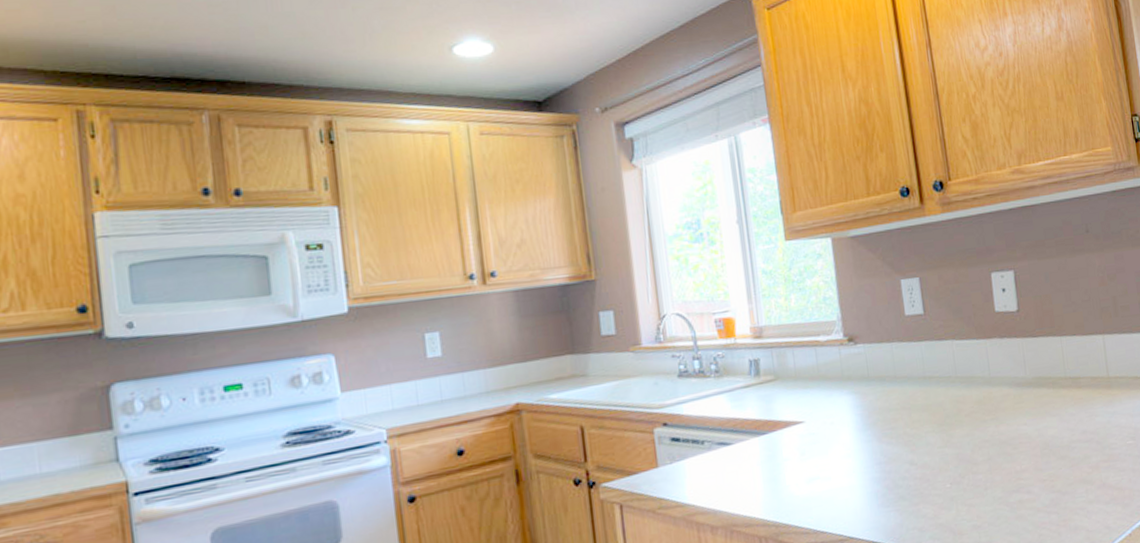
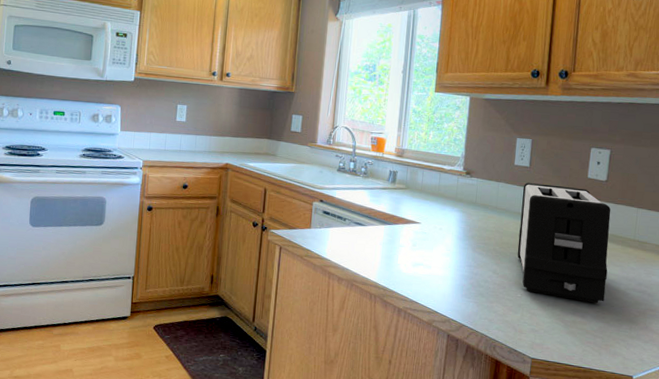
toaster: none [921,326,1049,477] -> present [517,182,611,304]

